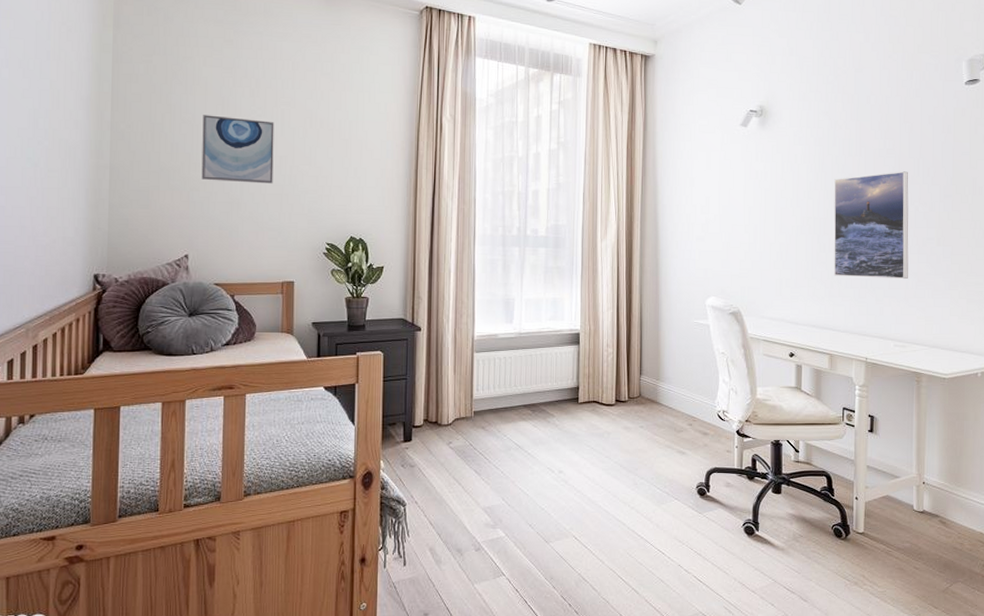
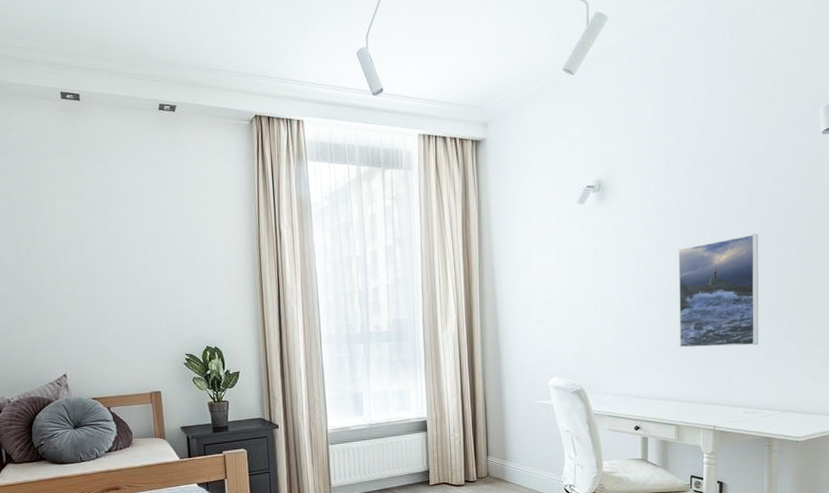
wall art: present [201,115,274,184] -> none [62,243,132,305]

